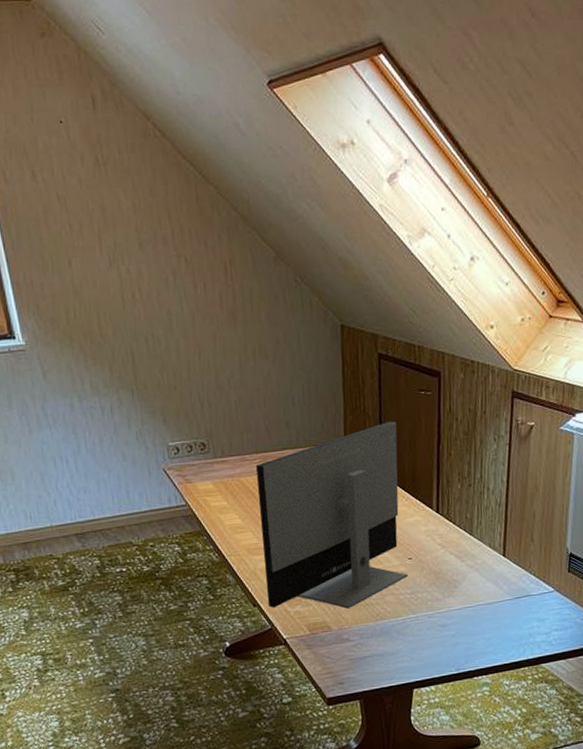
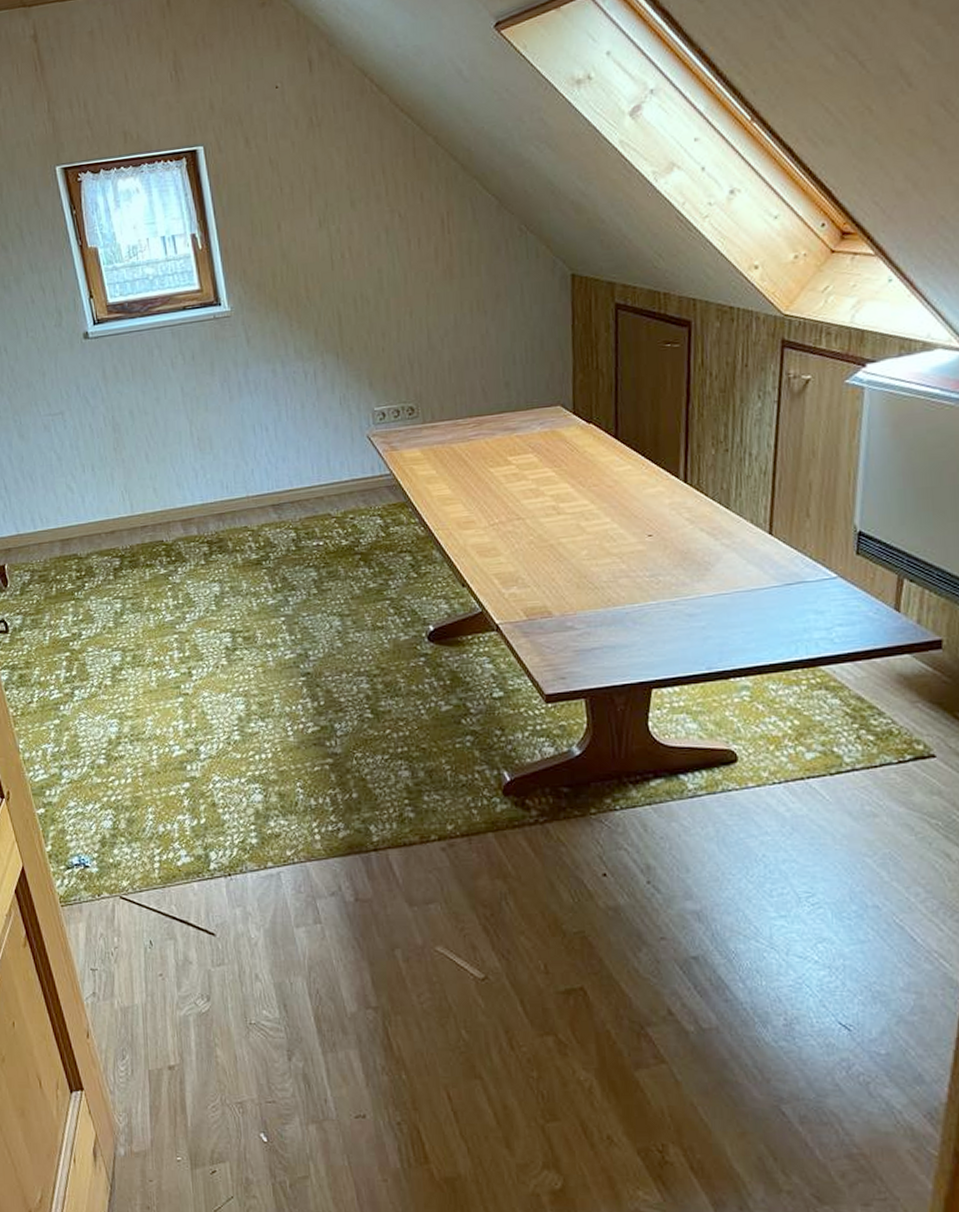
monitor: present [256,421,408,609] -> none [470,378,647,592]

